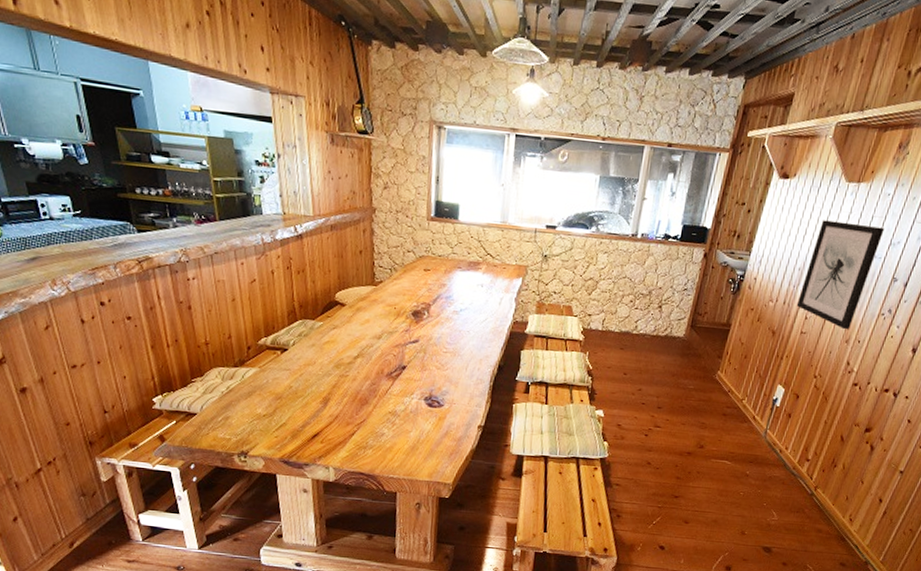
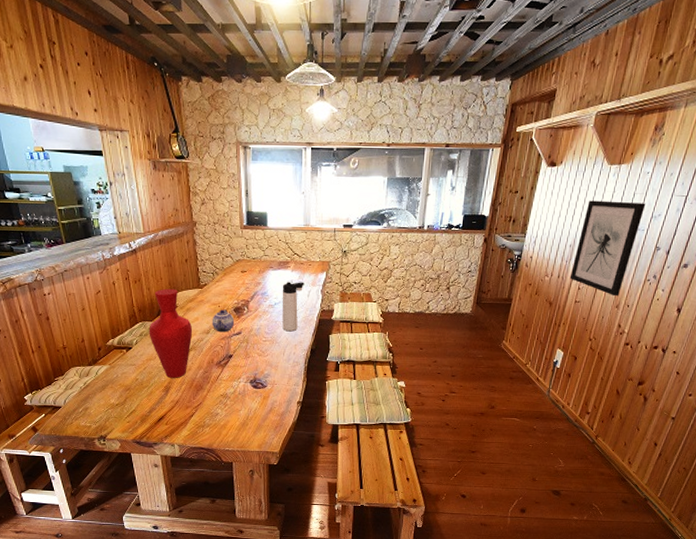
vase: none [309,283,362,389] -> present [149,288,193,378]
teapot: none [384,312,412,339] -> present [211,309,235,333]
thermos bottle: none [467,285,497,344] -> present [282,282,304,332]

